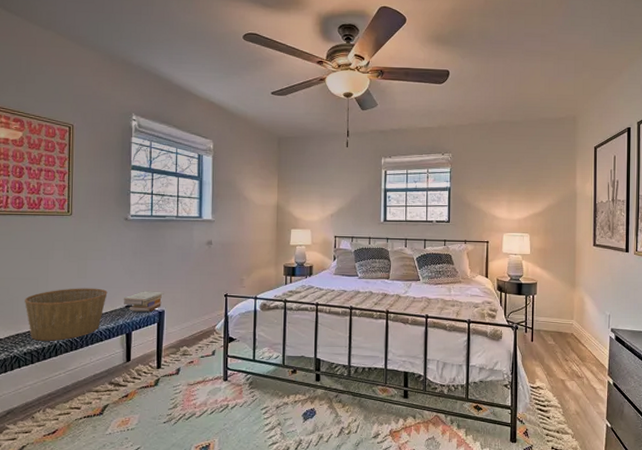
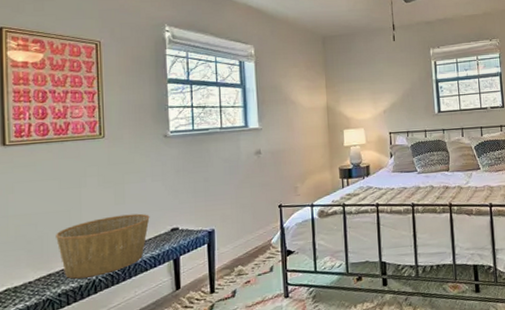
books: present [123,291,164,313] -> none [167,209,213,236]

